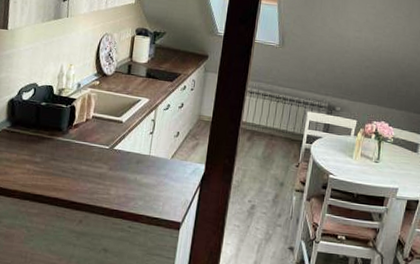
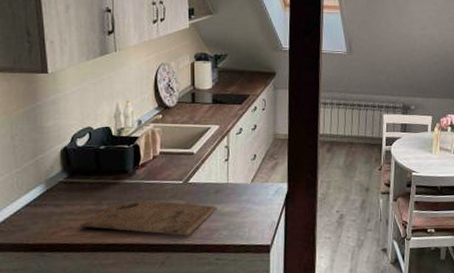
cutting board: none [14,157,137,200] -> present [80,199,218,237]

